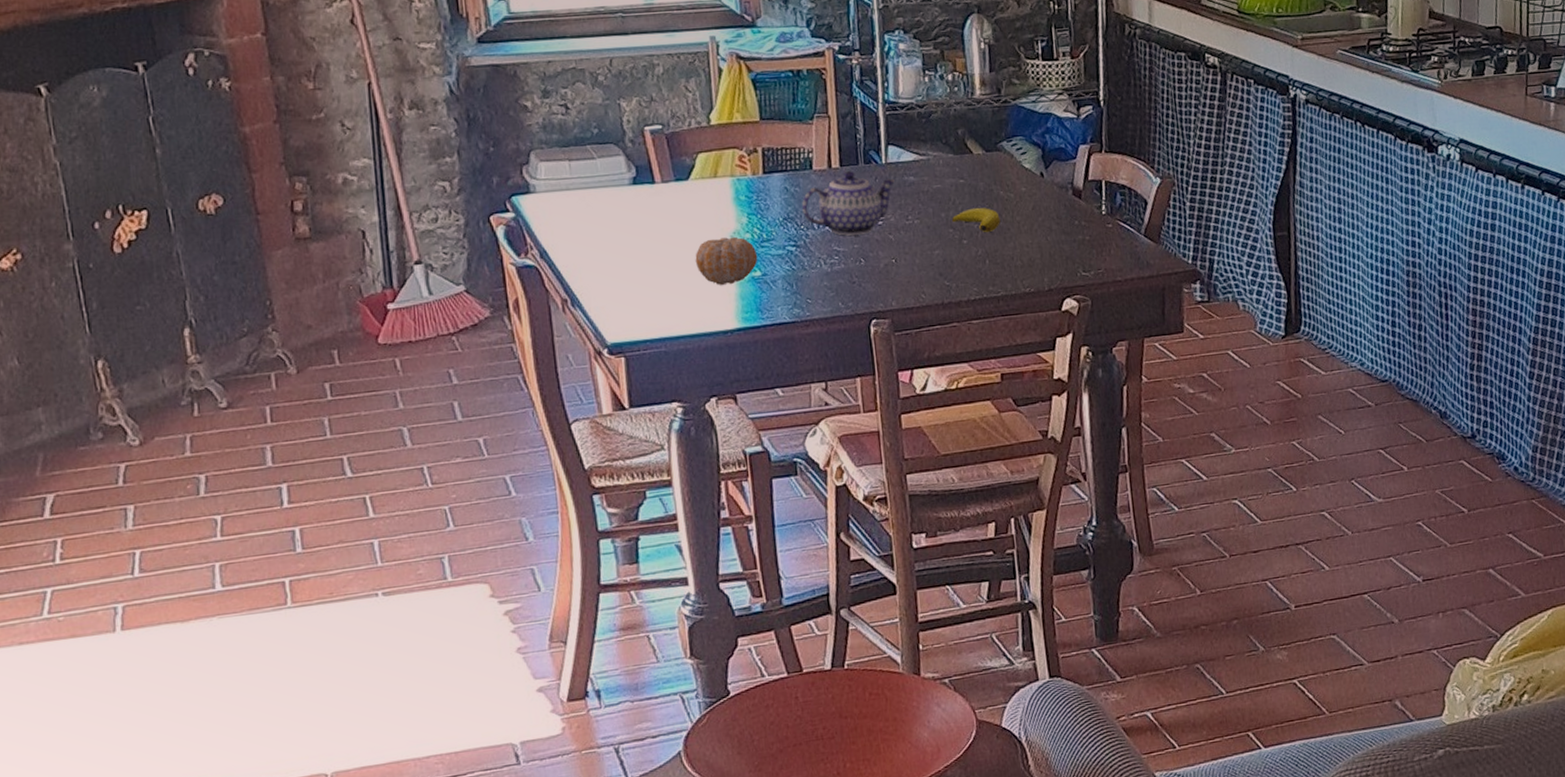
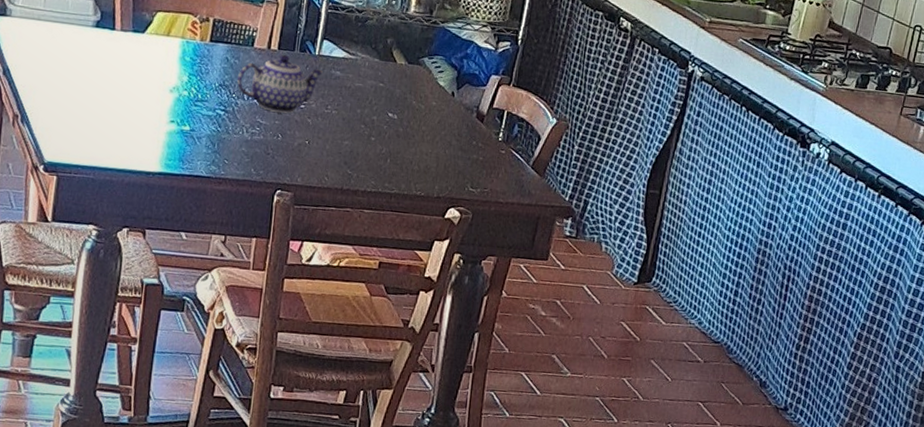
fruit: present [695,236,758,285] -> none [135,89,190,132]
banana: present [951,207,1001,233] -> none [365,110,408,136]

